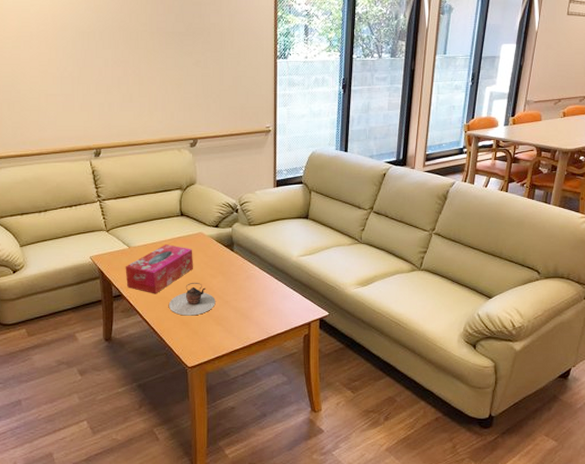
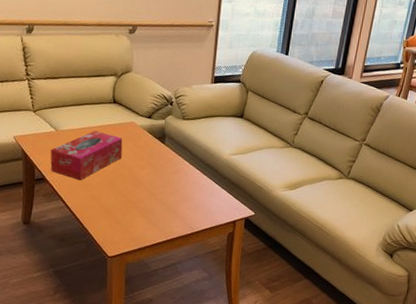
teapot: present [169,282,216,316] -> none [93,171,142,206]

